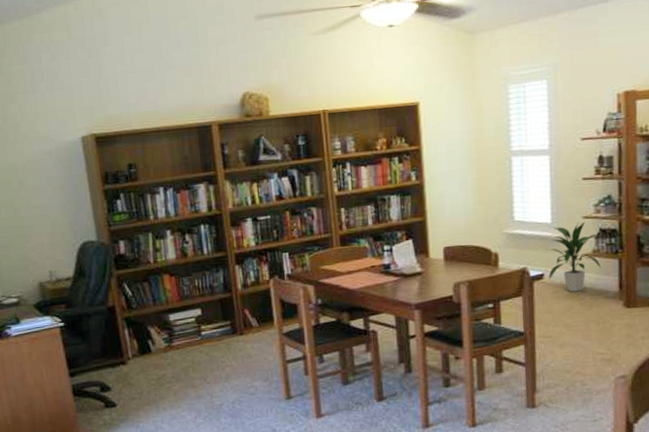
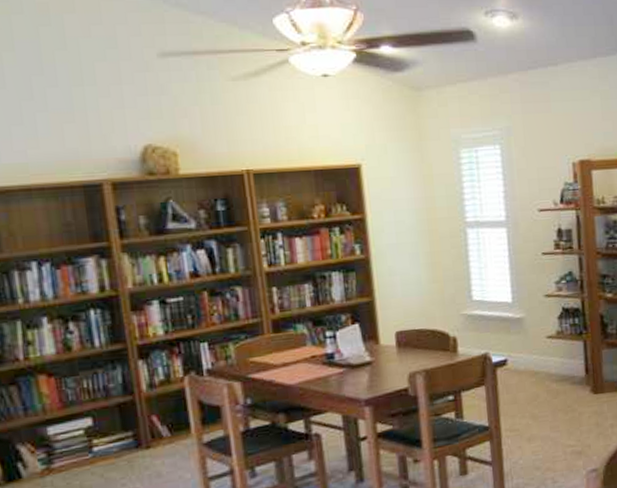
indoor plant: present [548,221,602,292] -> none [512,300,566,379]

